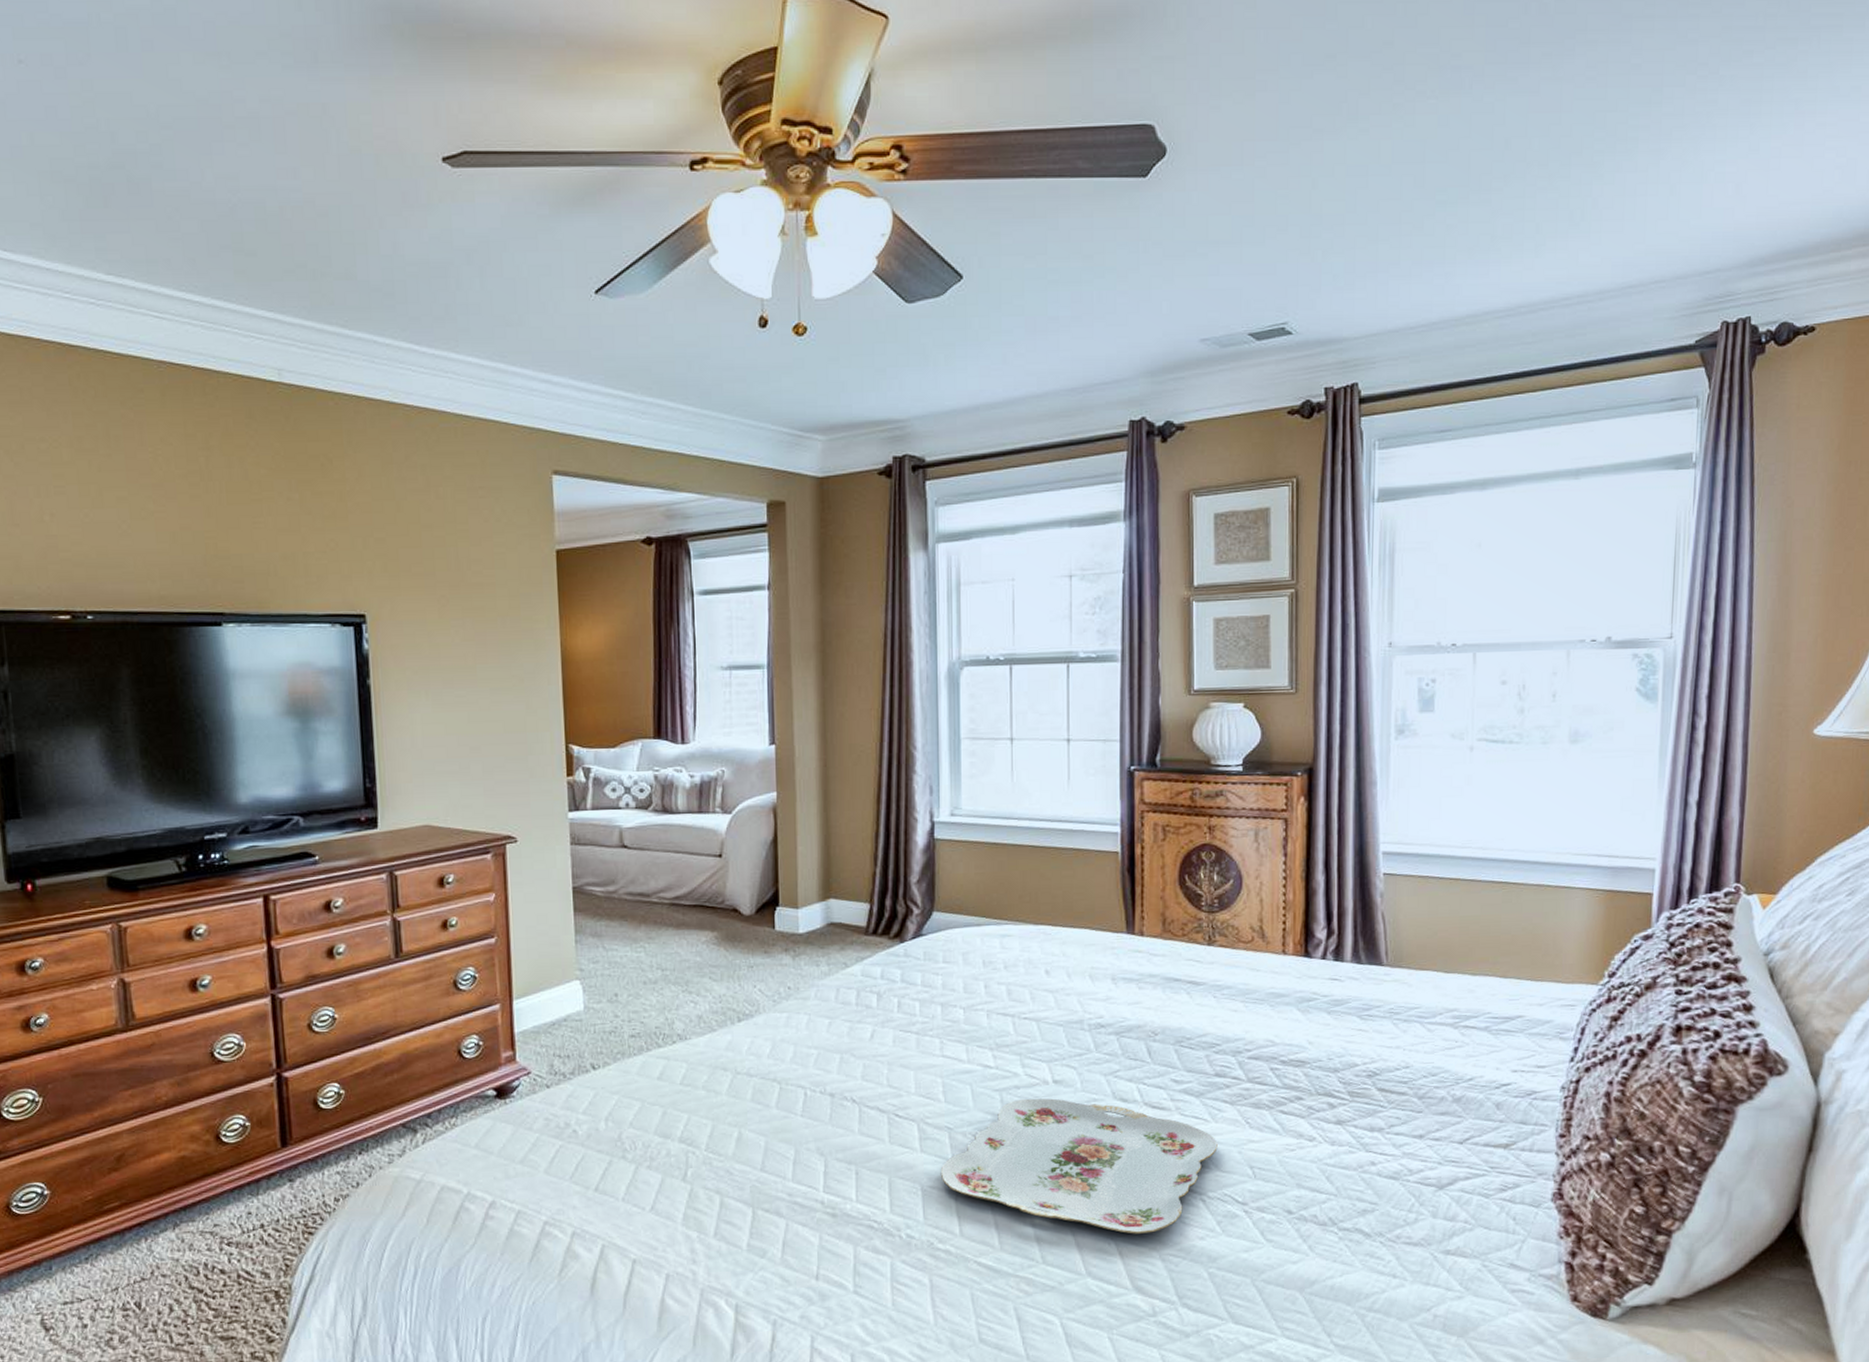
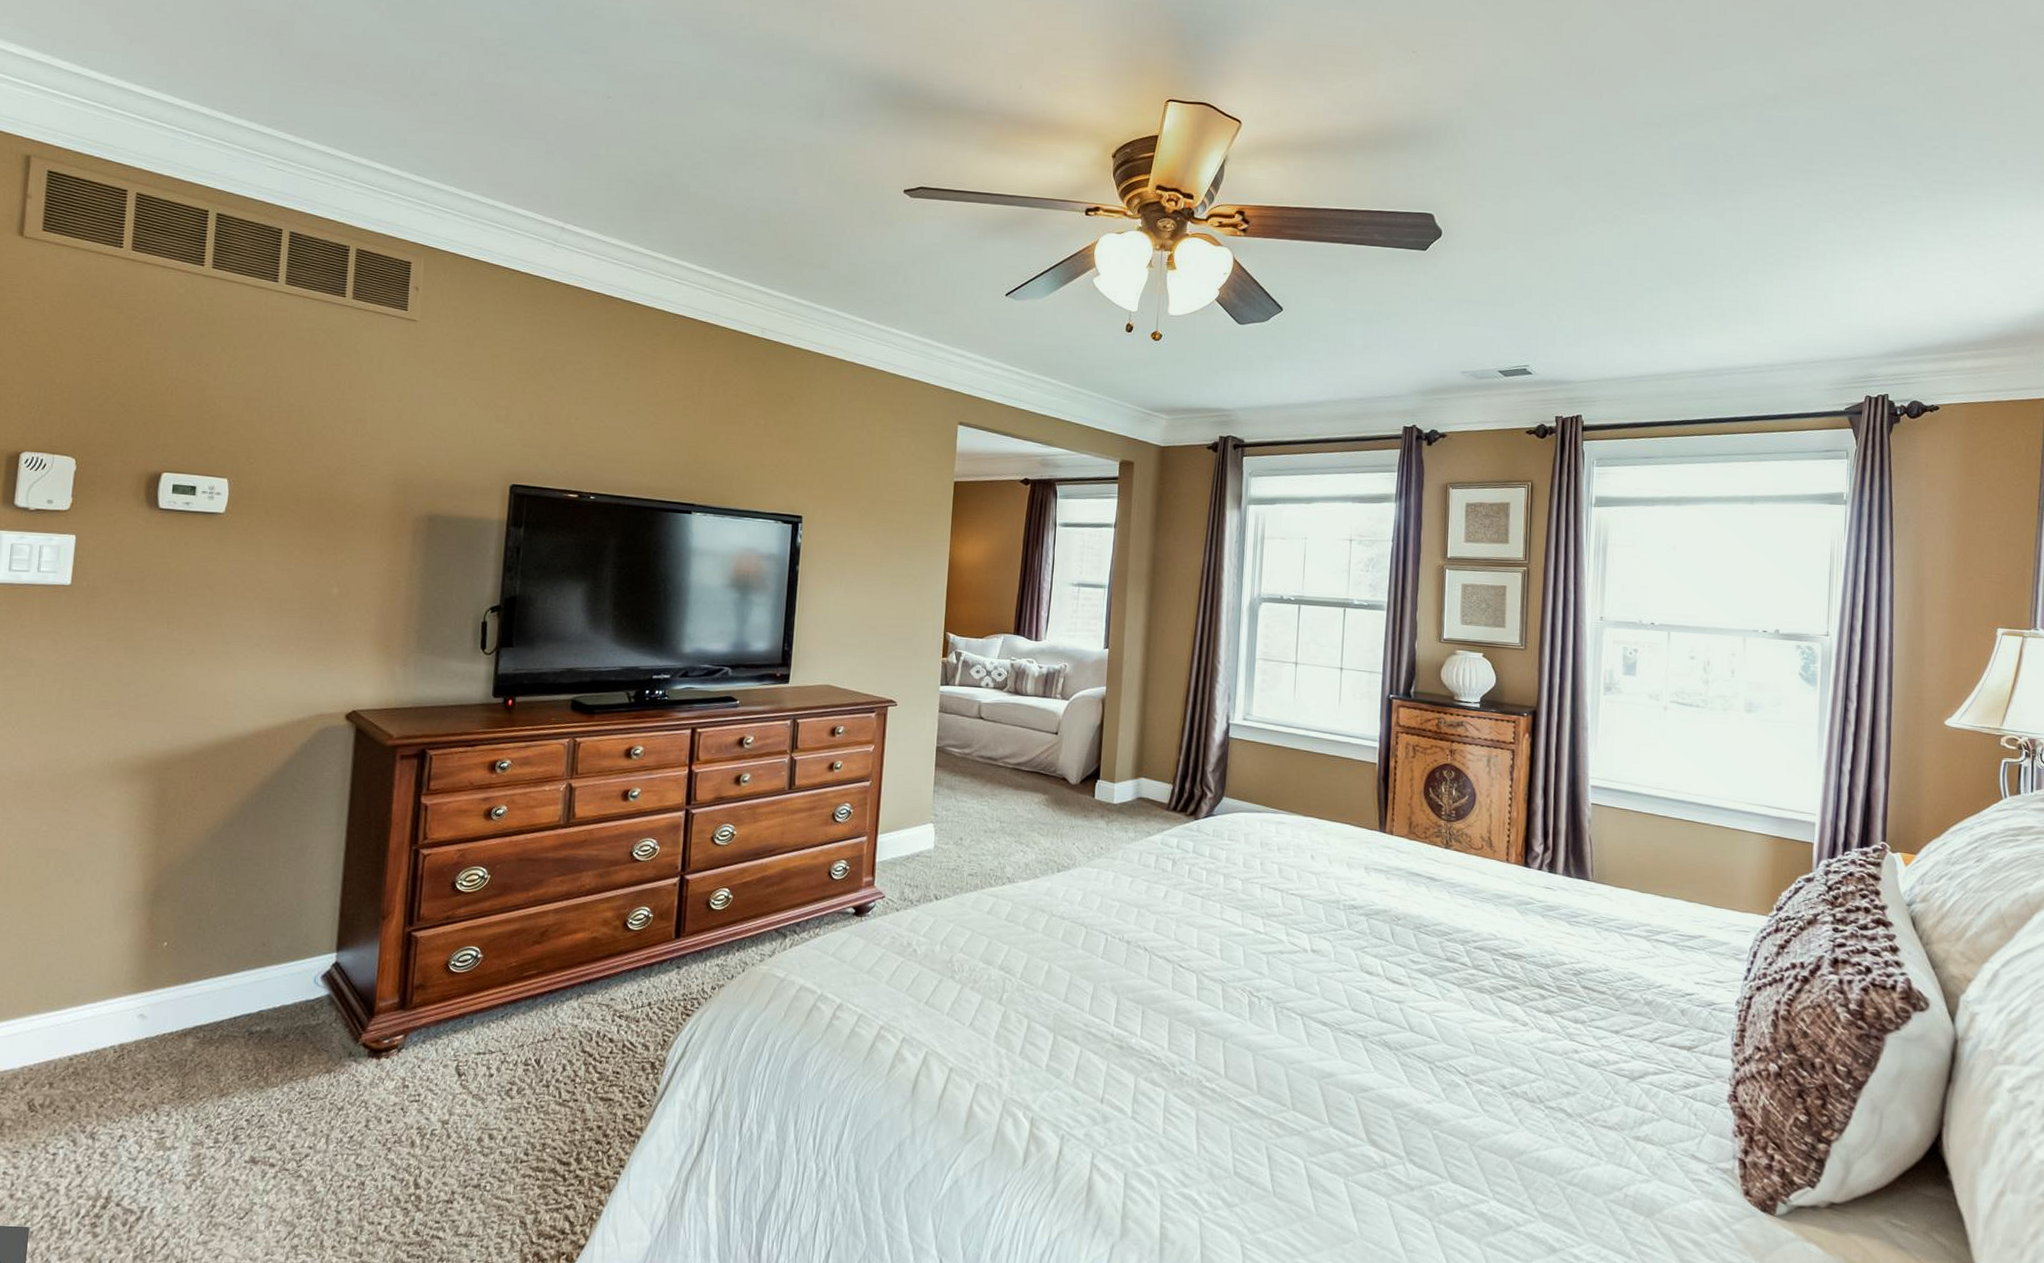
serving tray: present [940,1098,1218,1234] -> none [1212,963,1446,1093]

